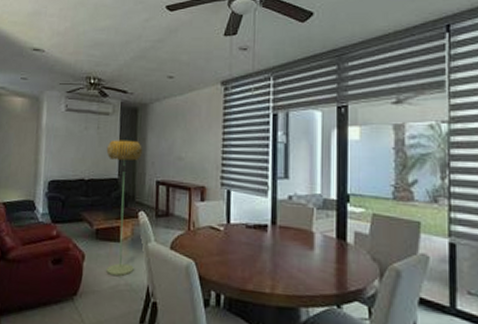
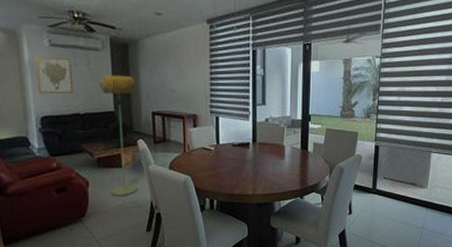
wall art: none [50,121,83,158] -> present [36,56,74,94]

